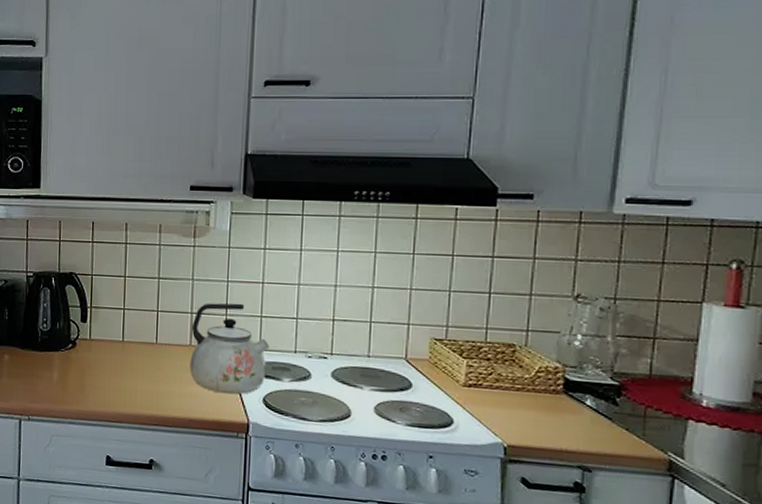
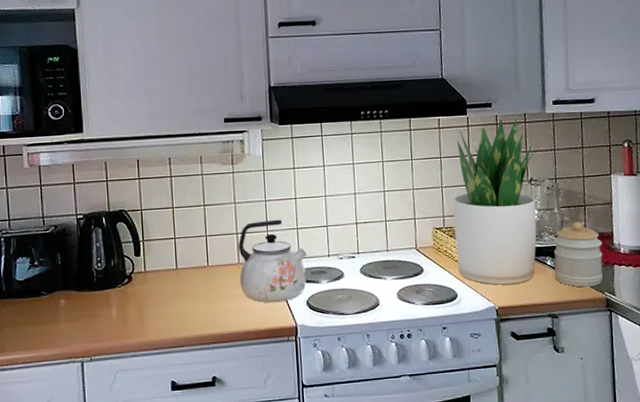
planter: none [458,216,587,422] -> present [453,118,537,285]
jar: none [594,357,675,443] -> present [553,222,604,287]

